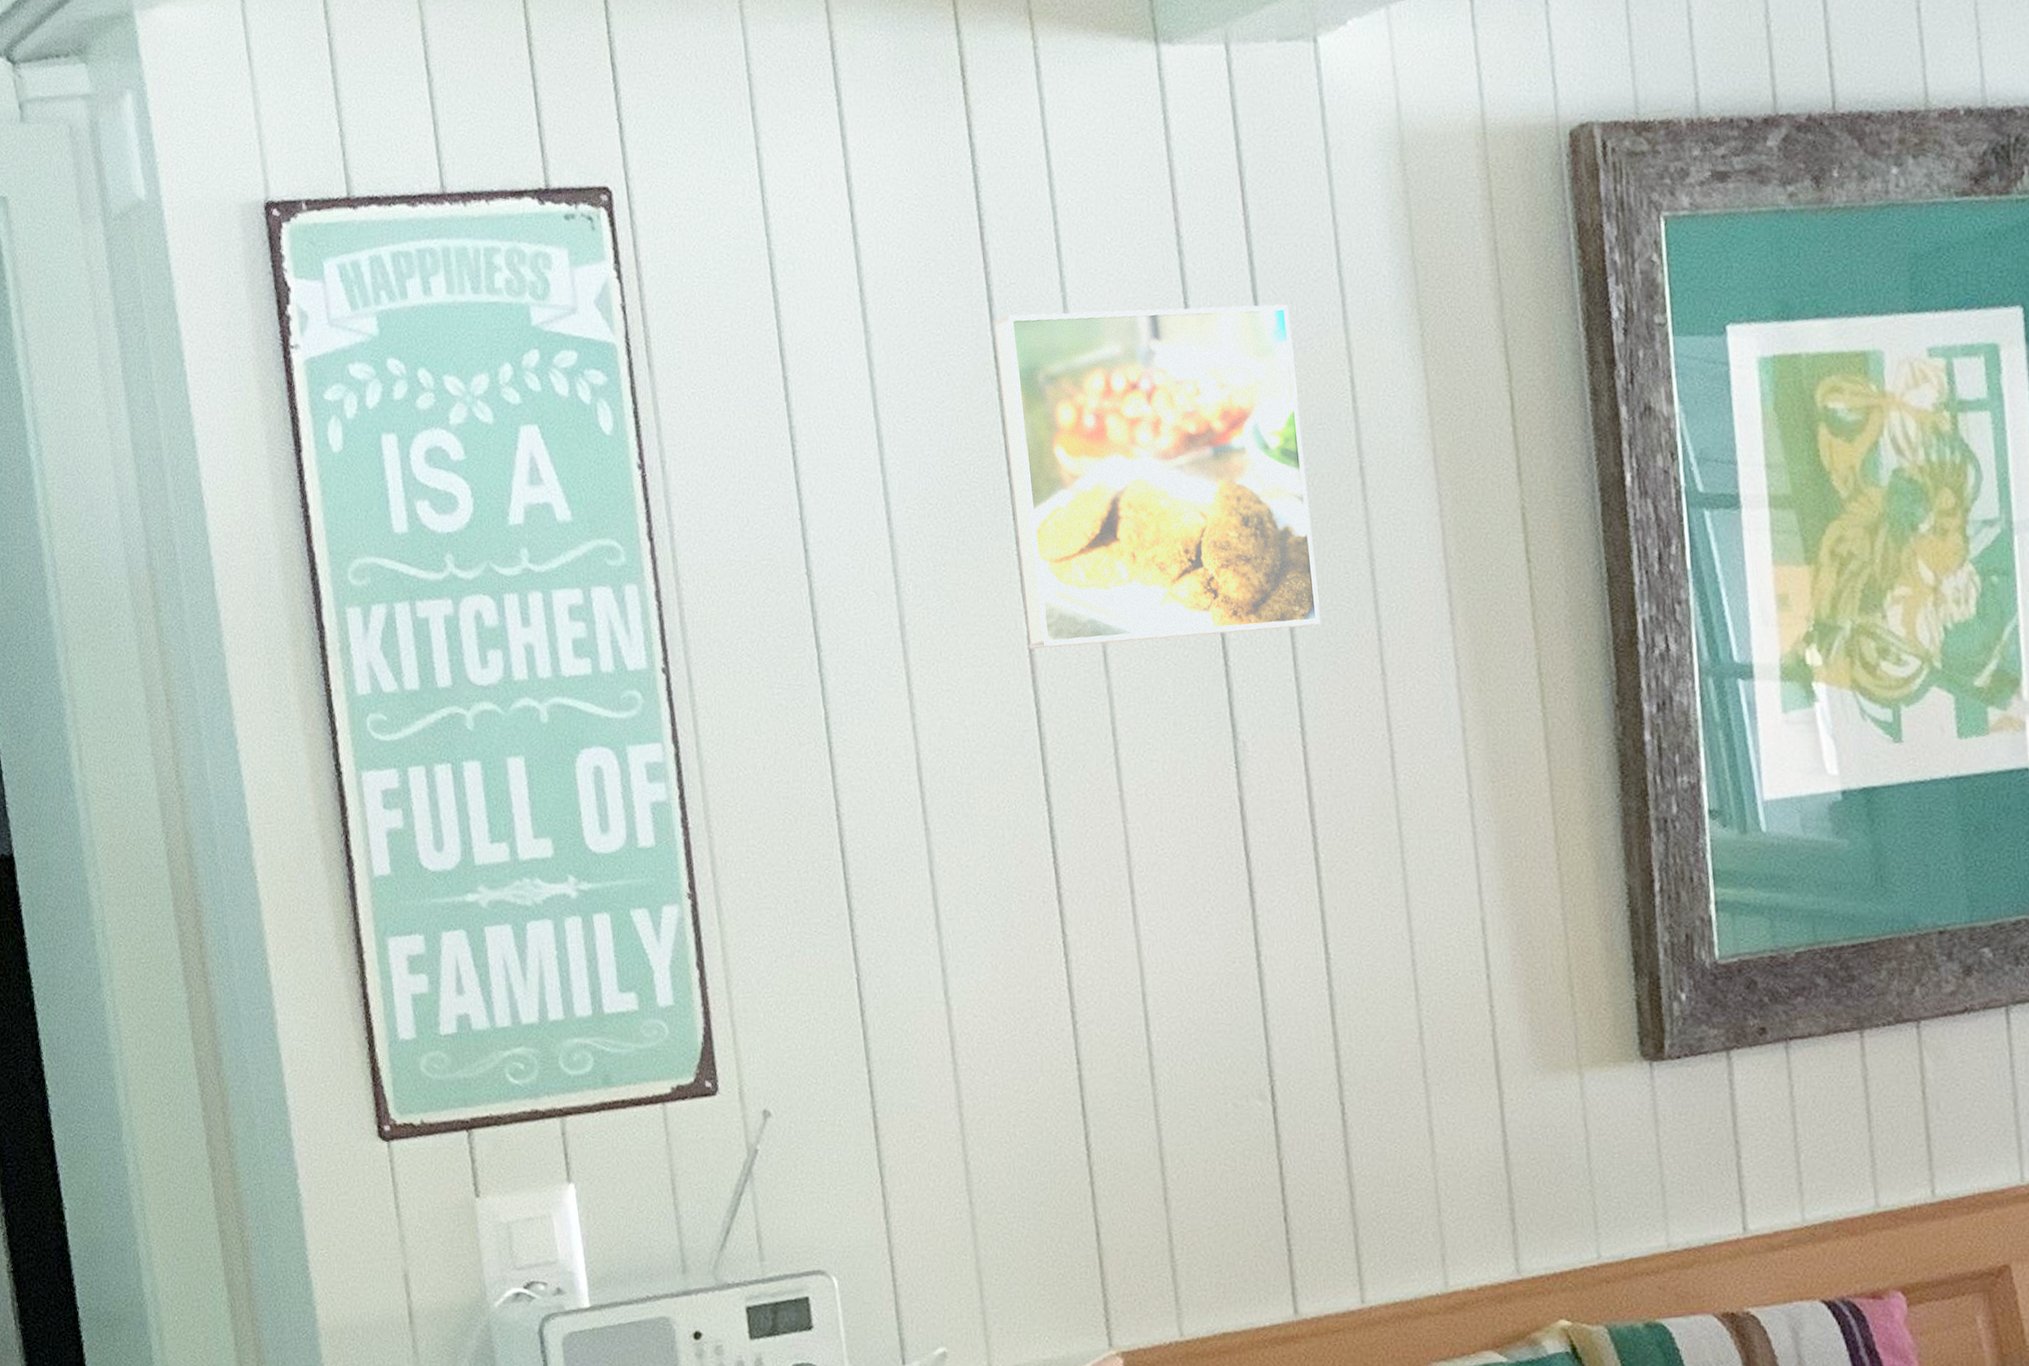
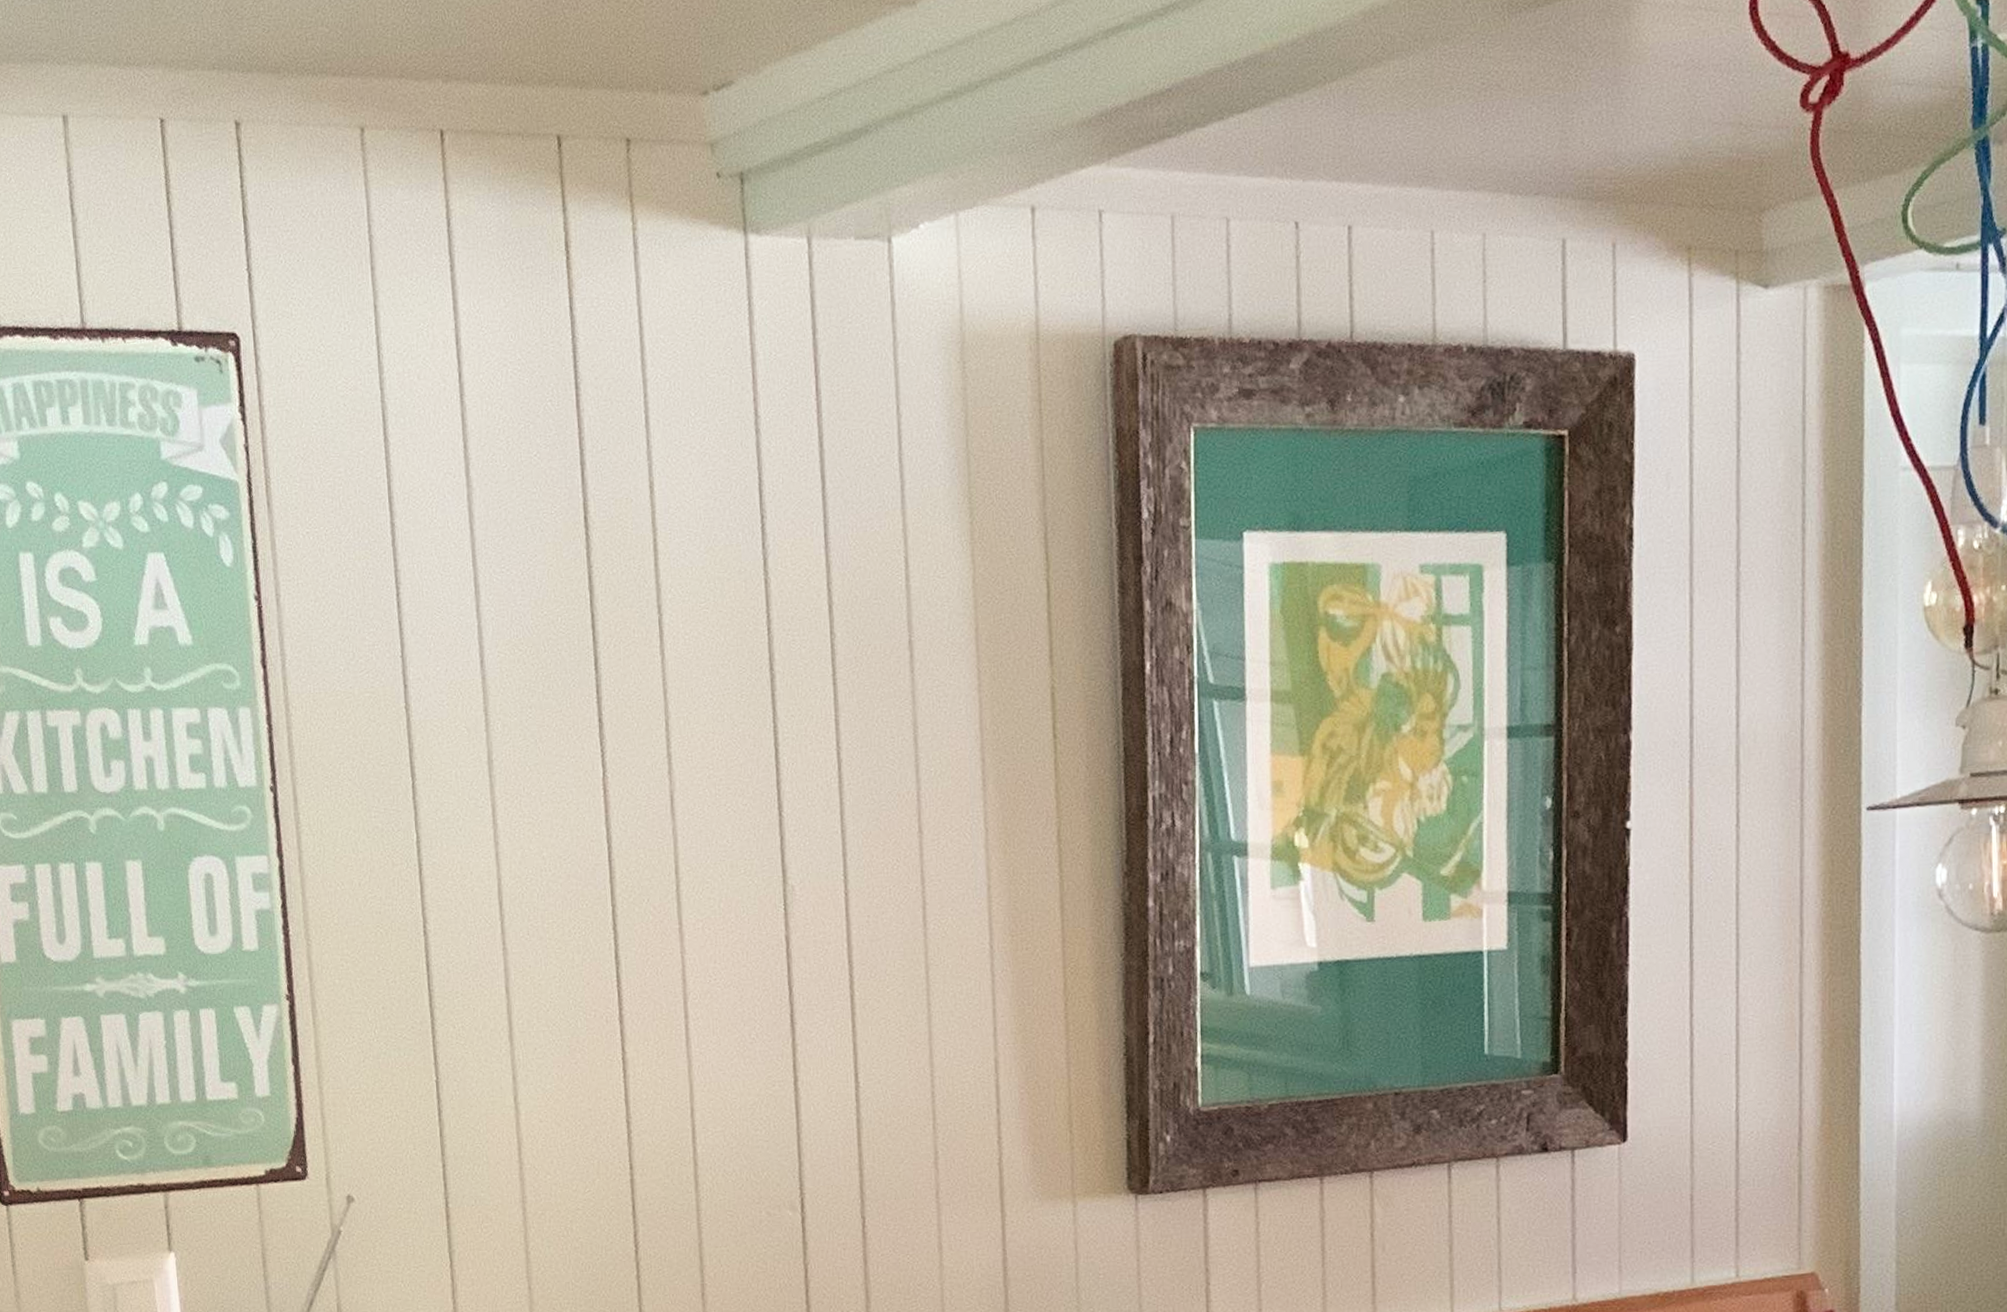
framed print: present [993,304,1321,649] -> none [584,479,867,790]

